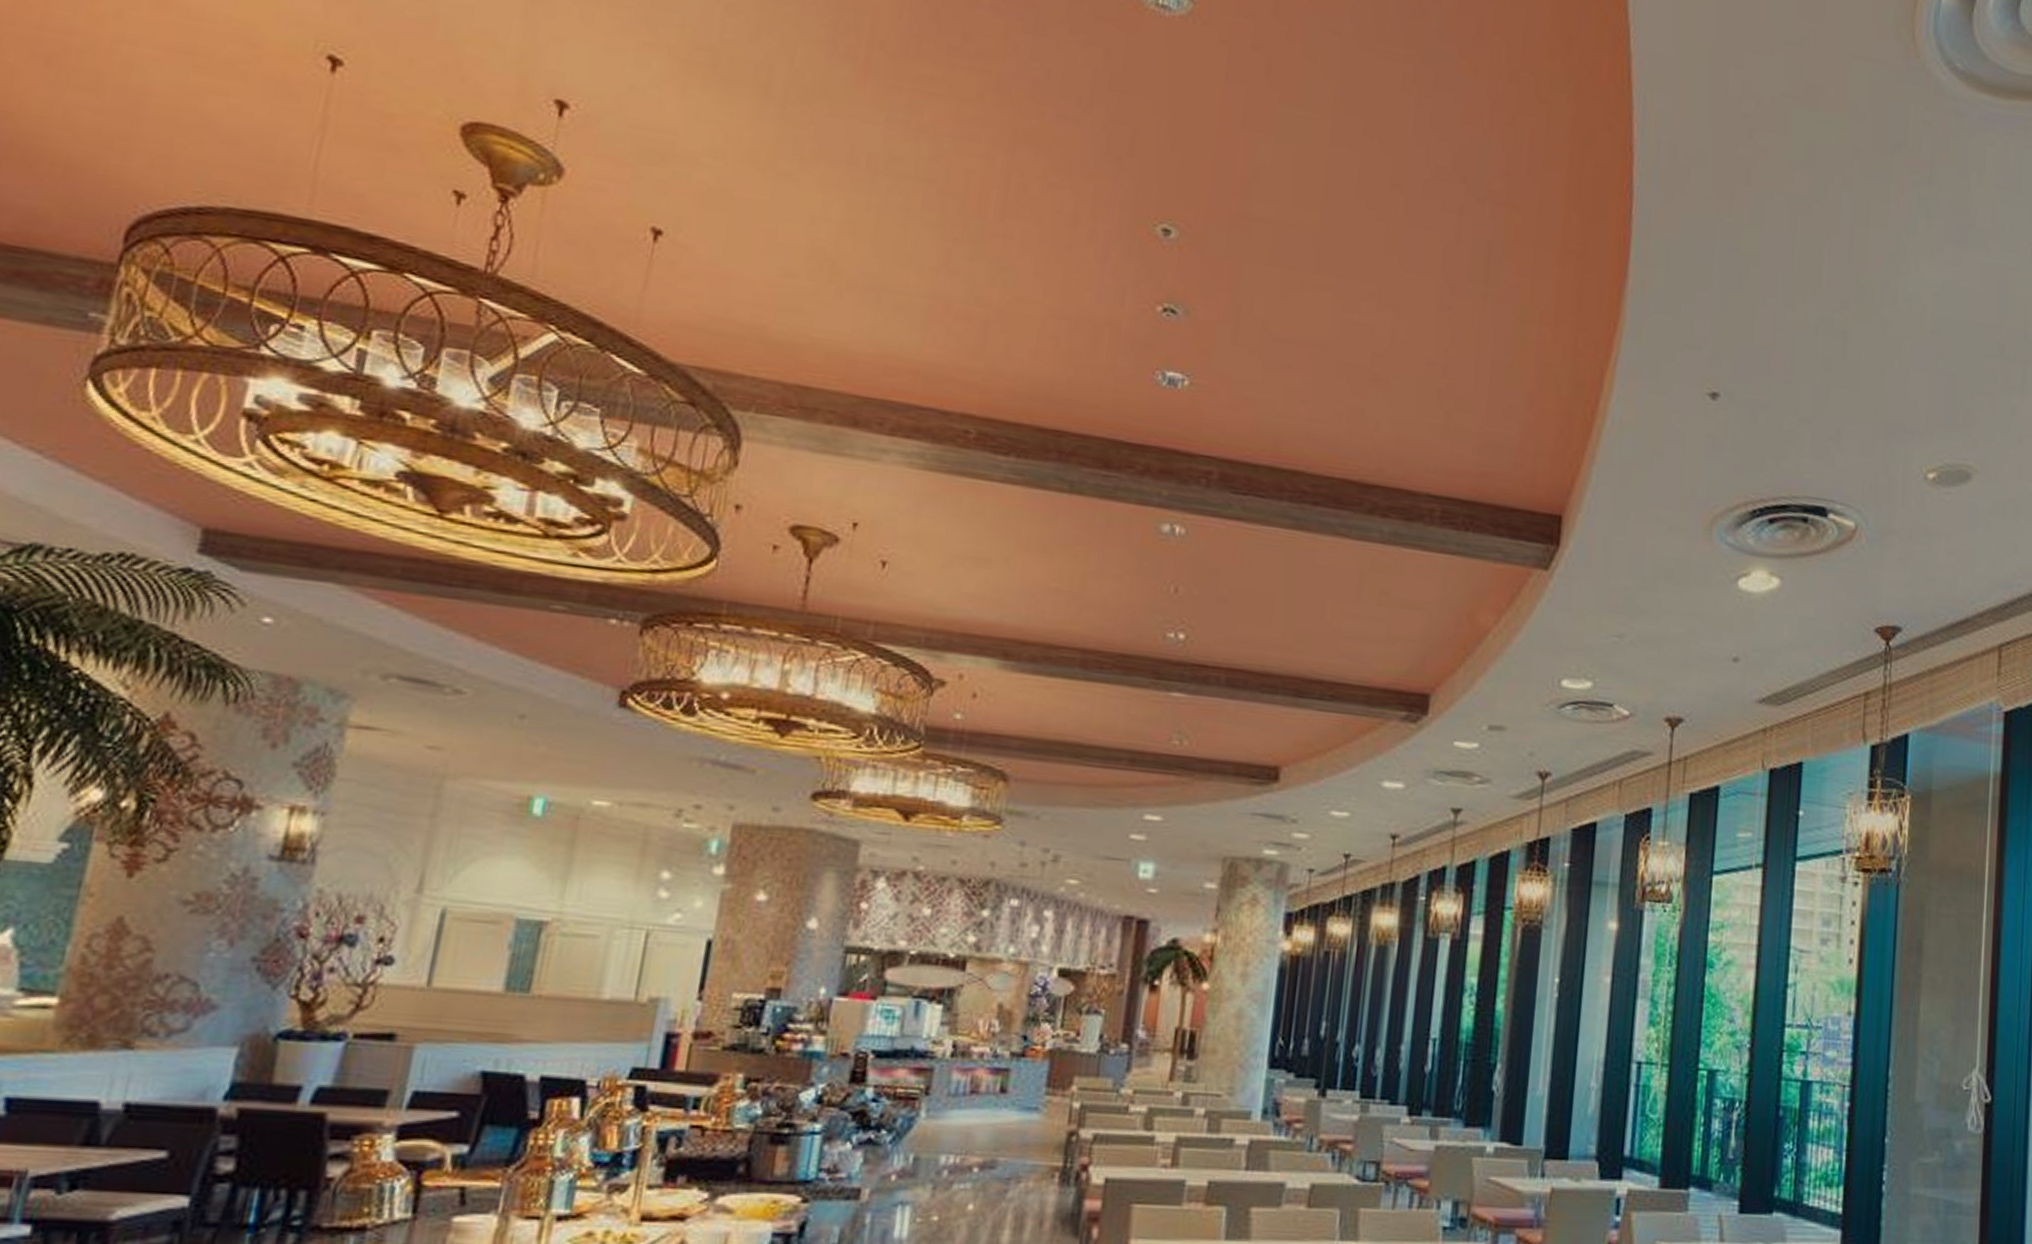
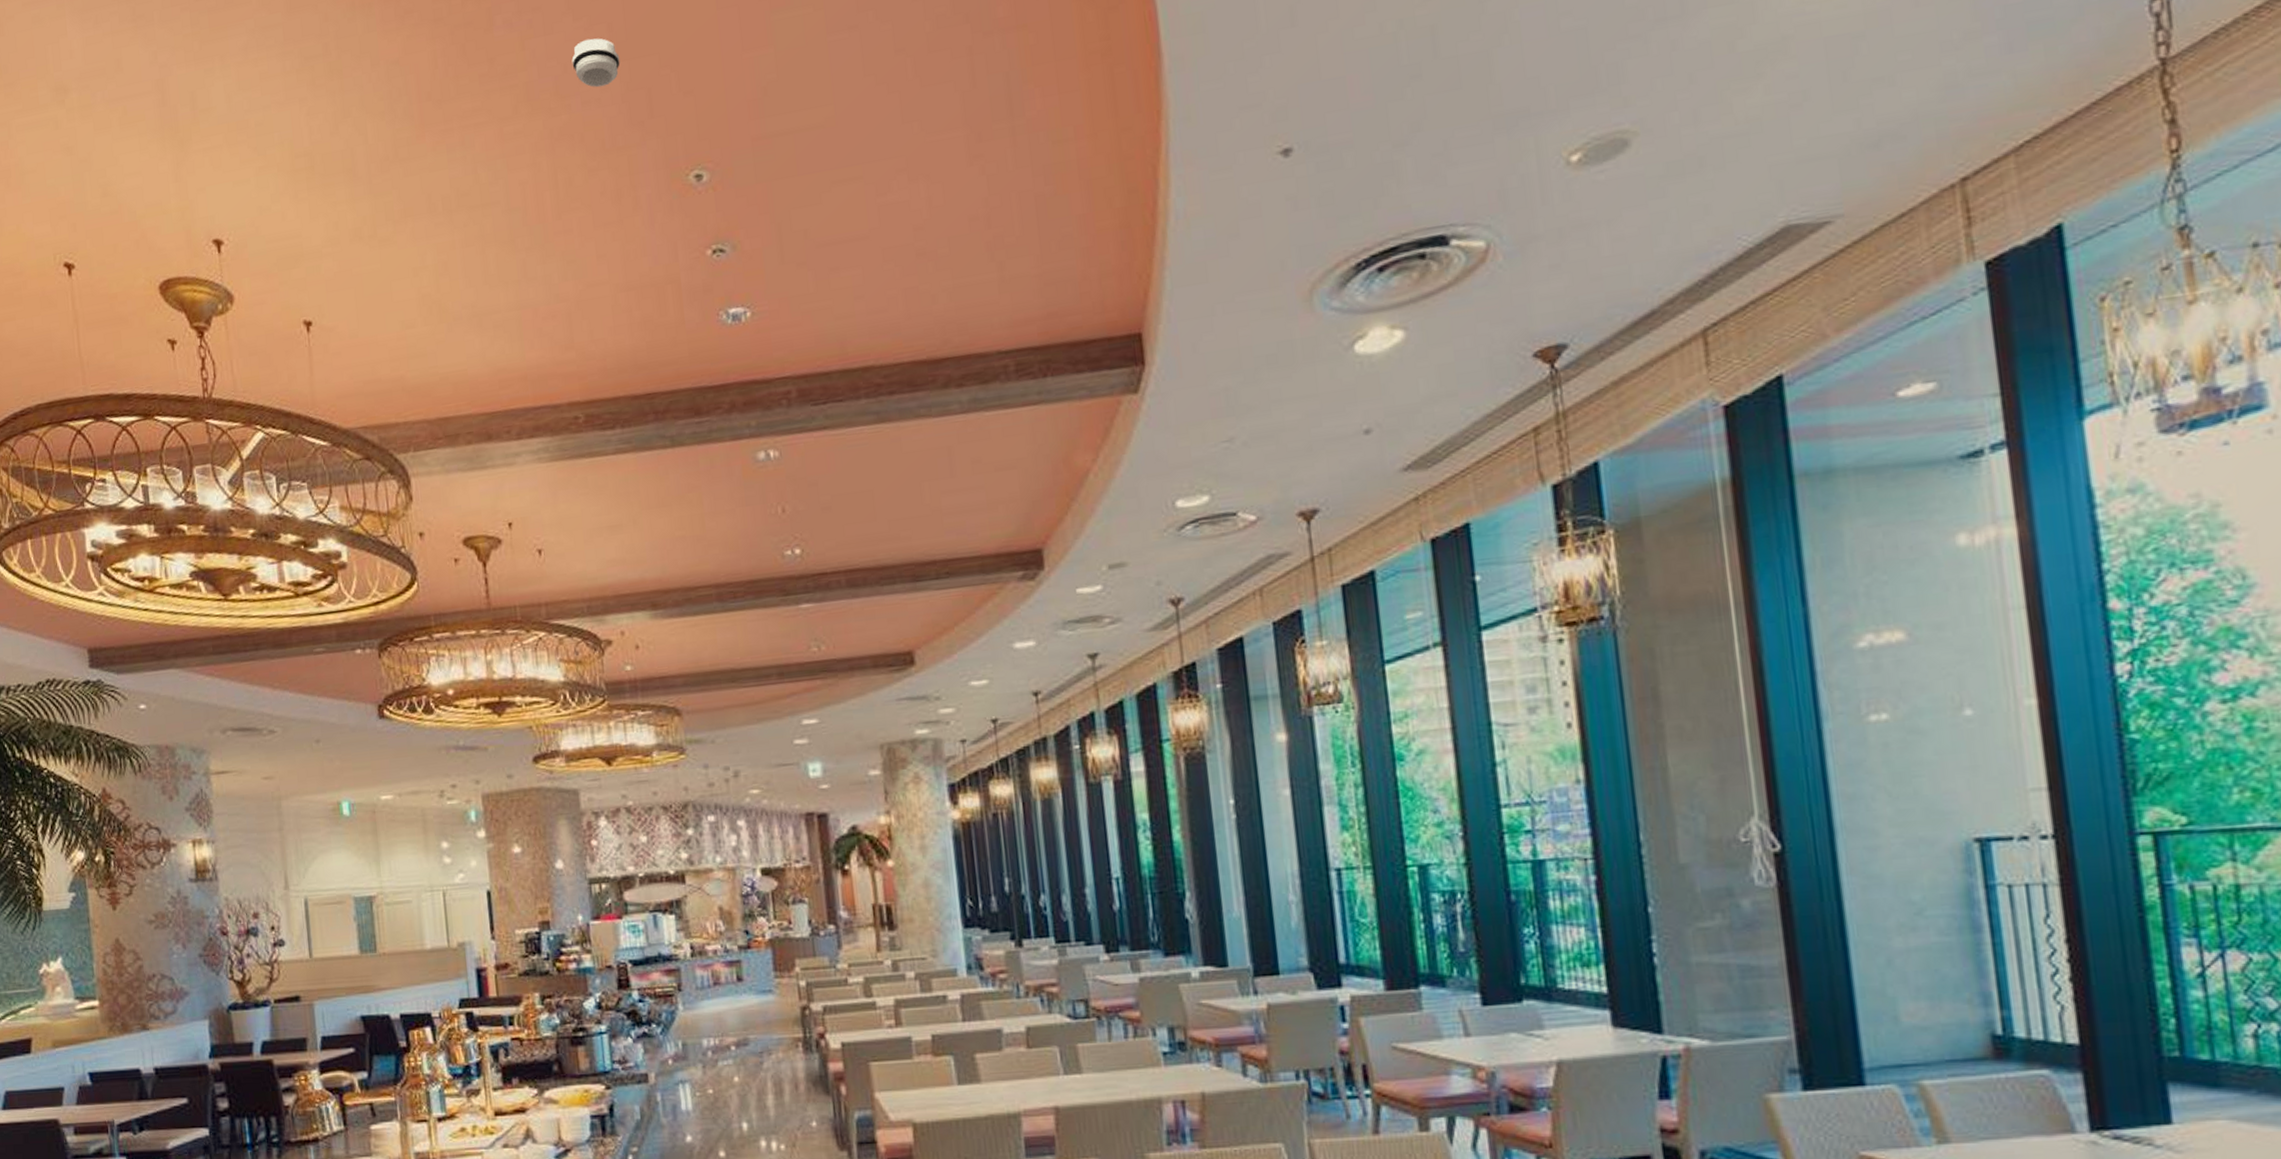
smoke detector: none [1057,55,1111,109] -> present [571,38,620,88]

